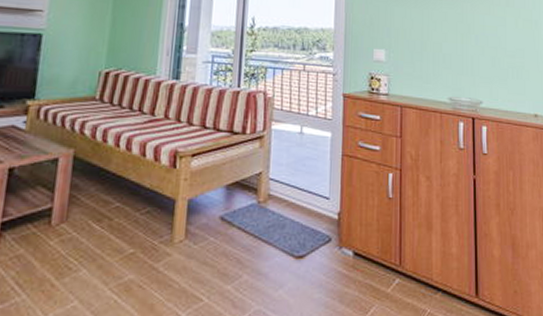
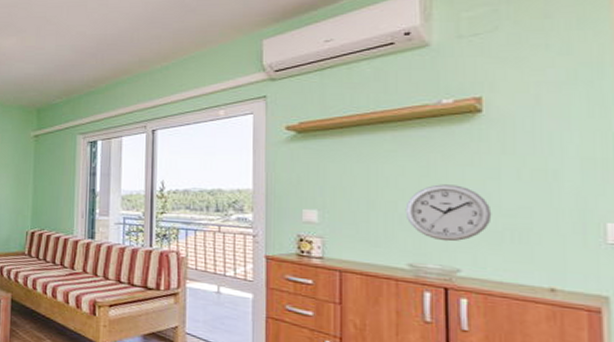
wall clock: none [447,29,501,78] -> present [405,184,492,242]

